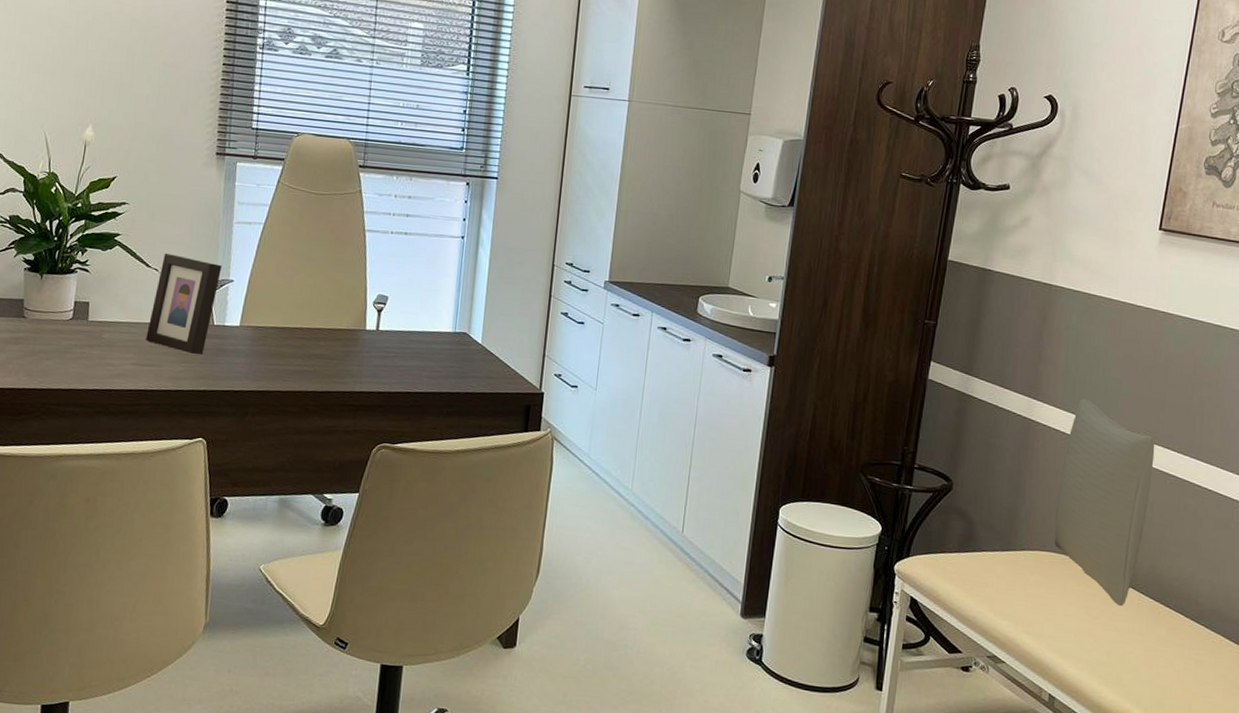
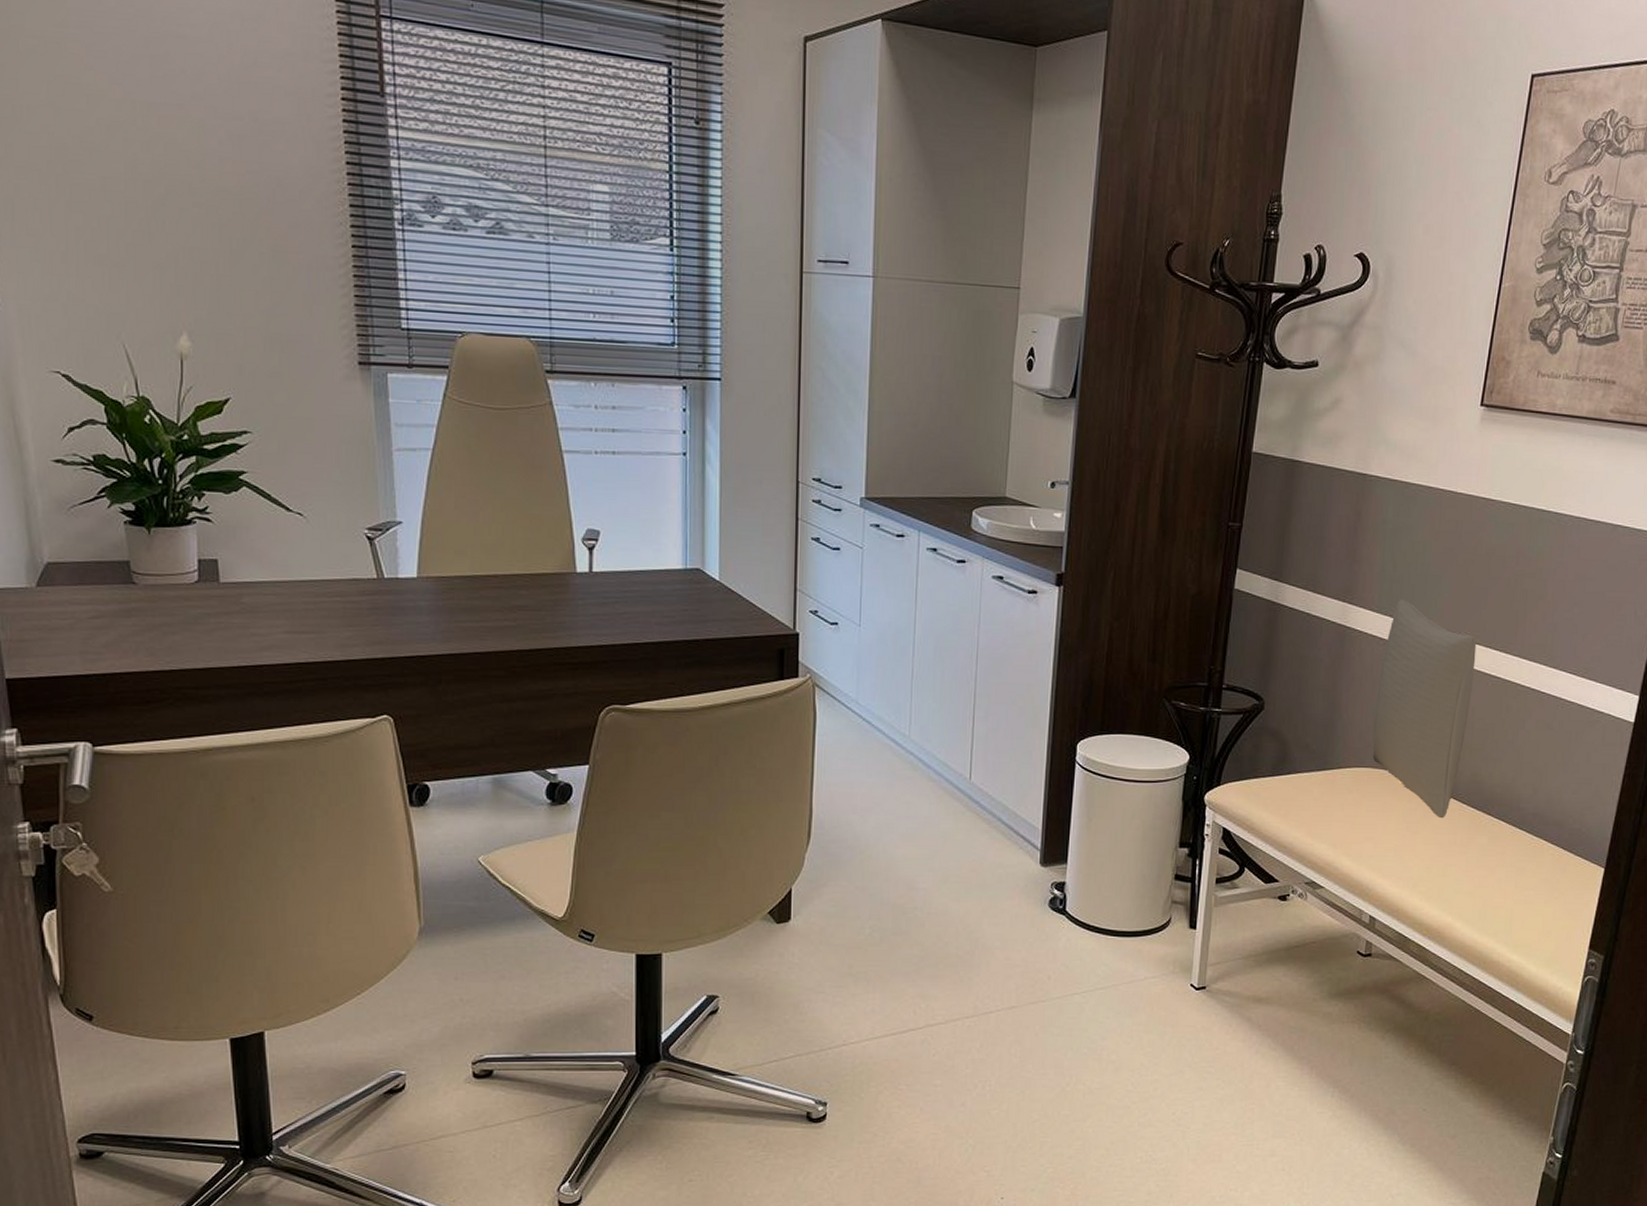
picture frame: present [145,254,222,354] -> none [298,493,385,615]

